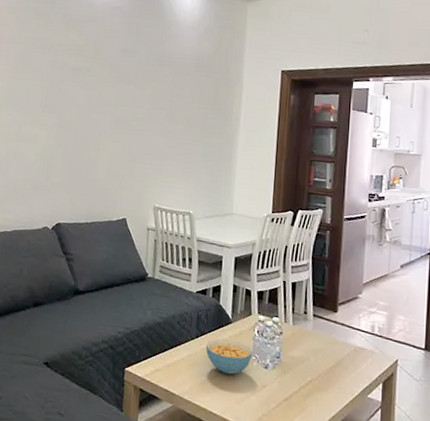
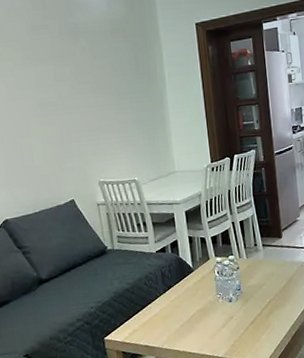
cereal bowl: present [205,339,253,375] -> none [174,285,218,317]

